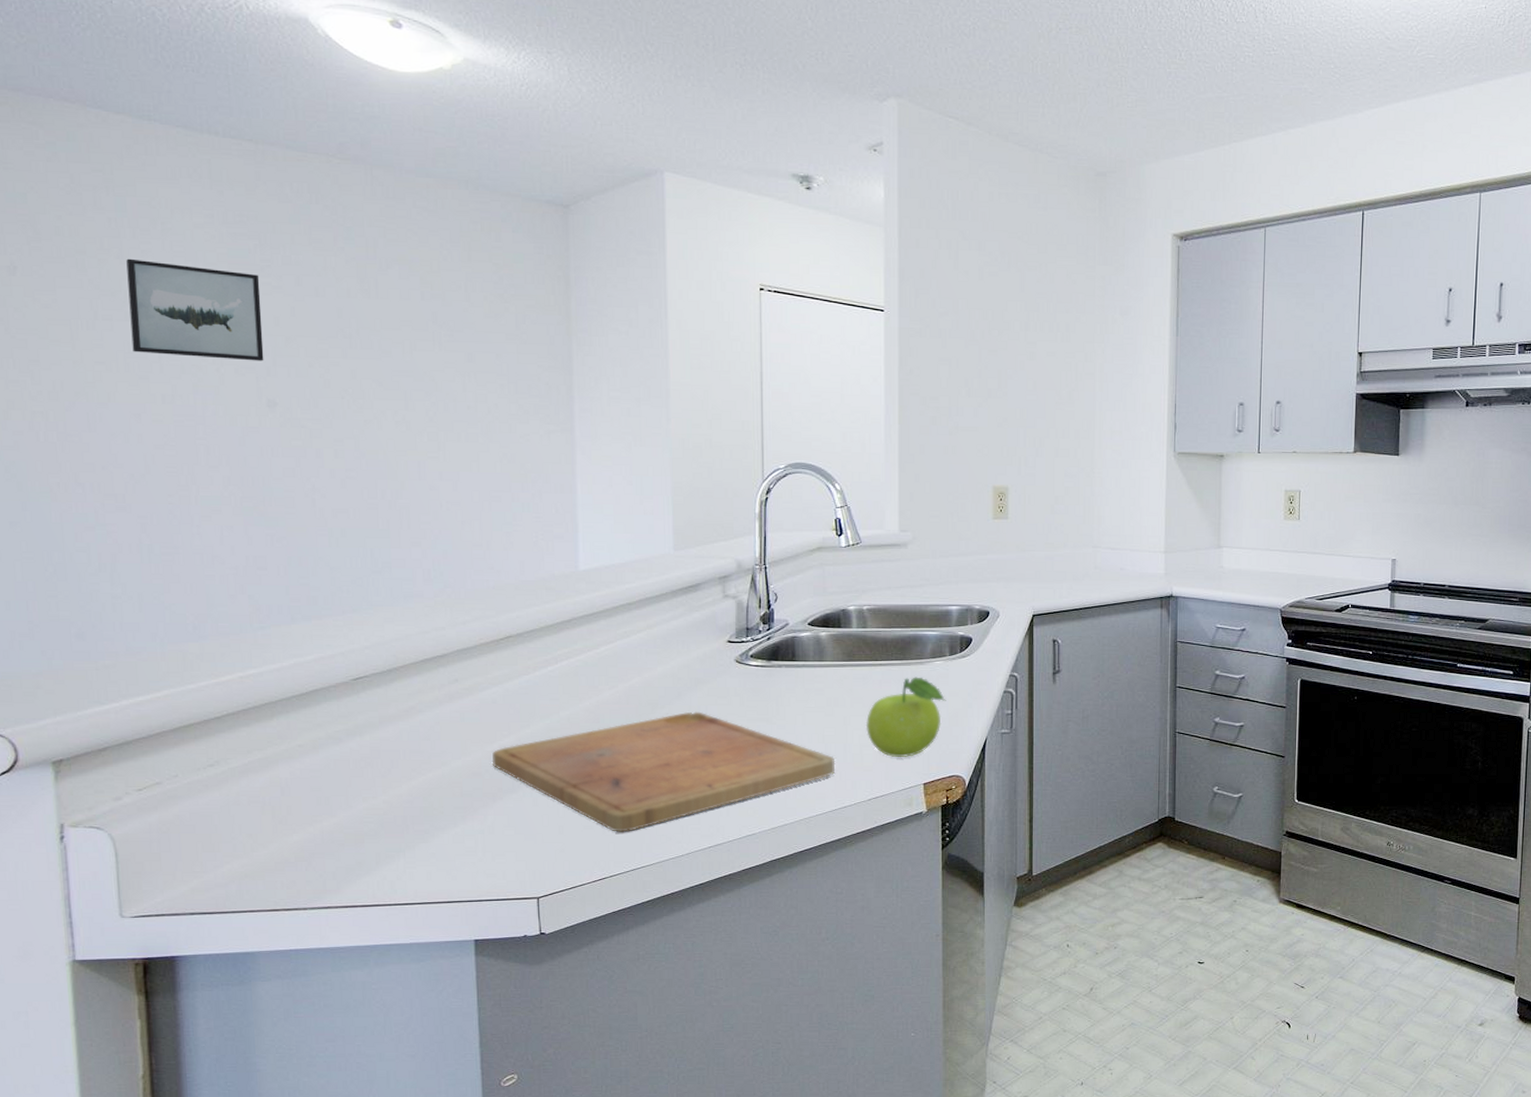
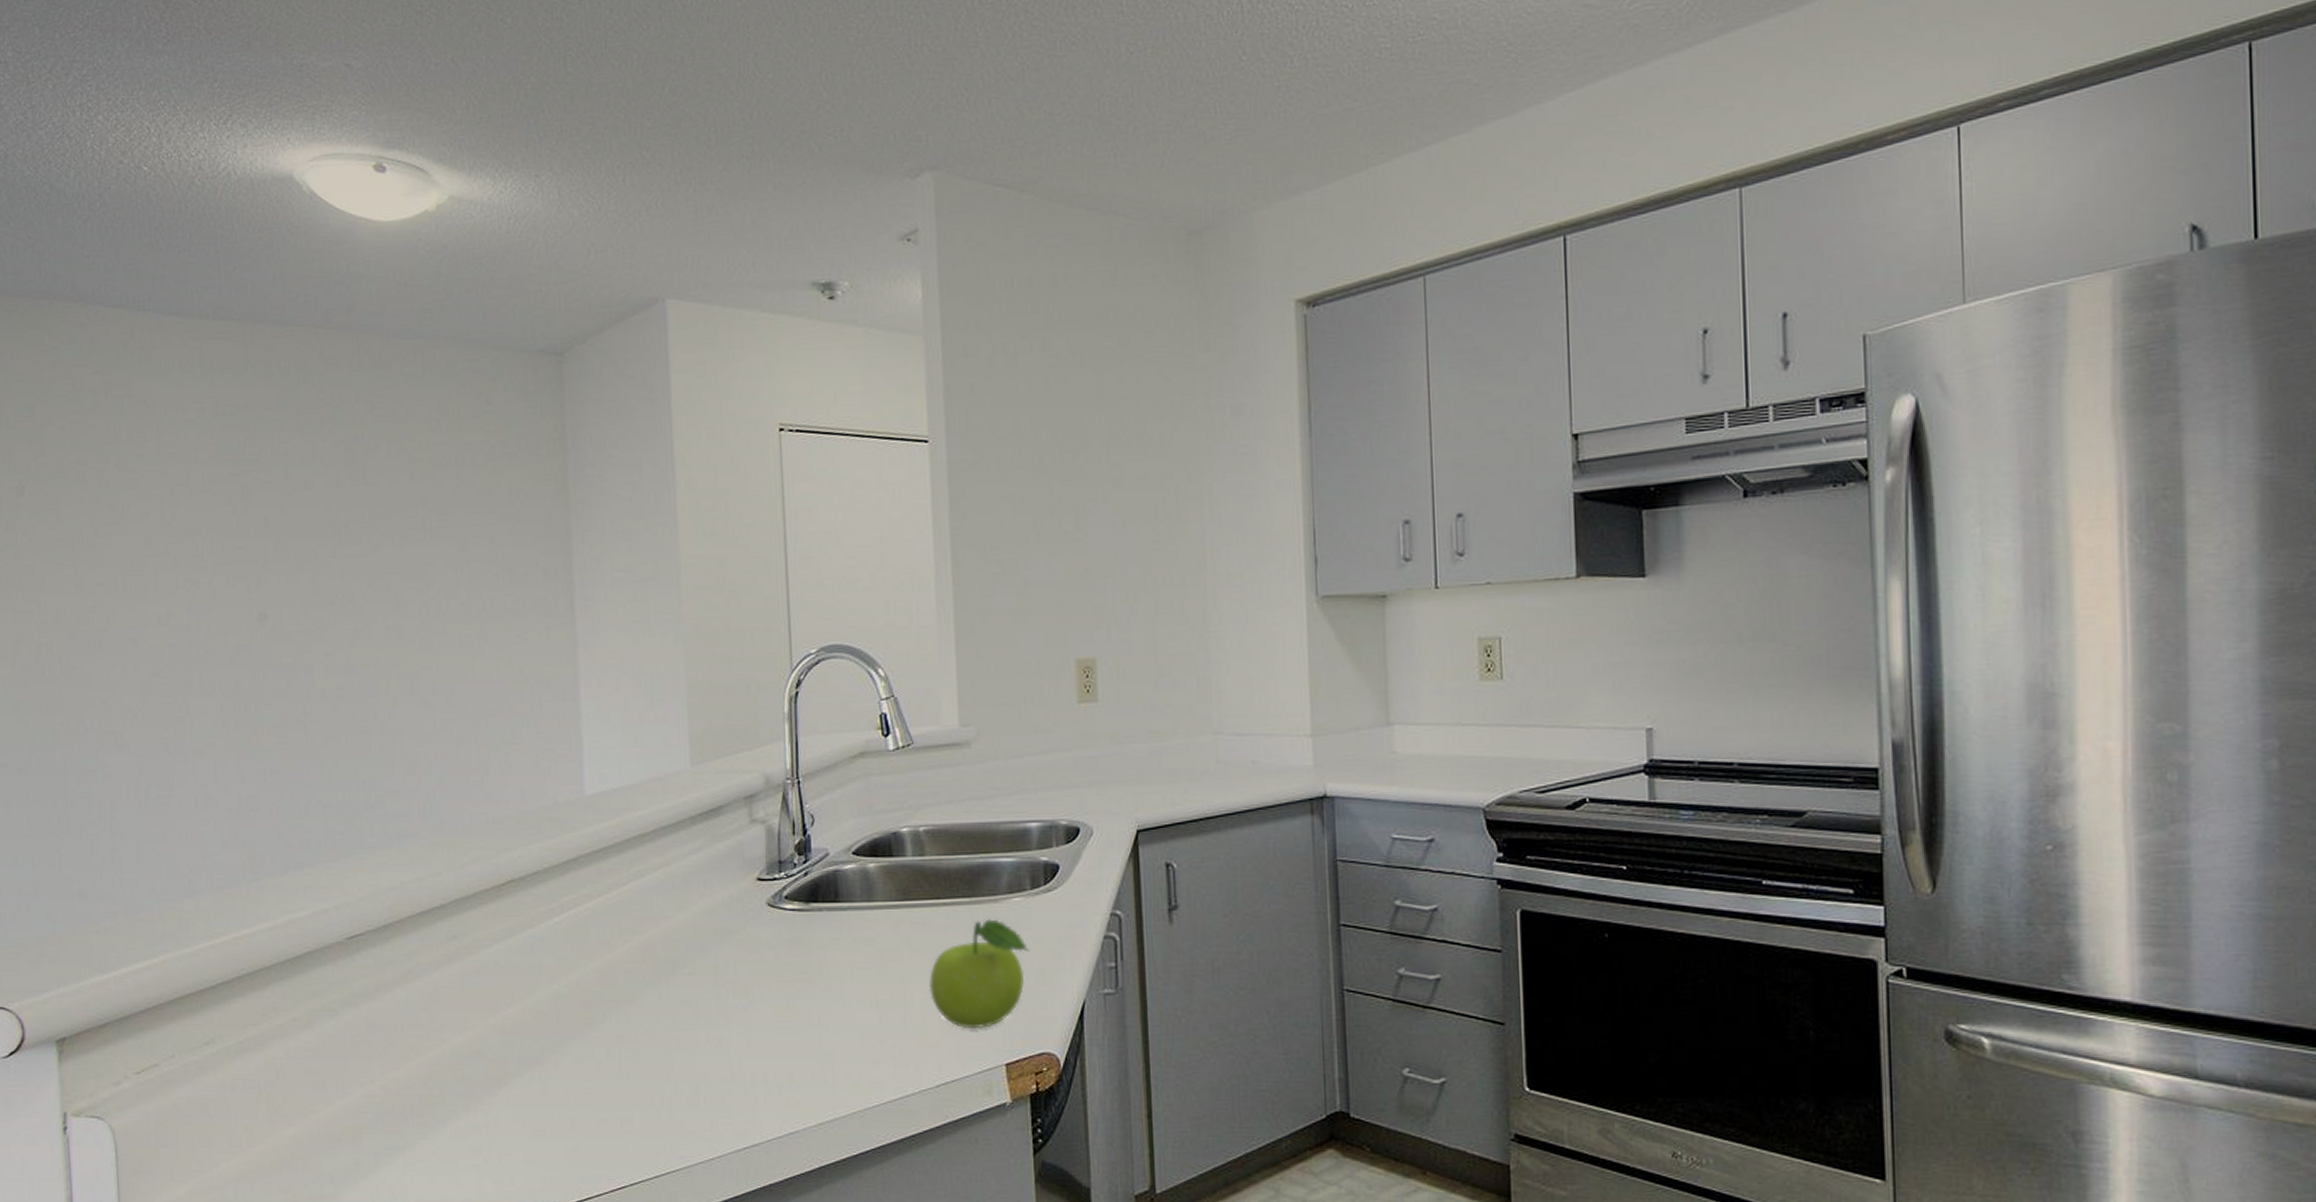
wall art: present [126,258,264,361] -> none [124,465,255,570]
cutting board: present [492,711,836,832] -> none [495,971,894,1128]

